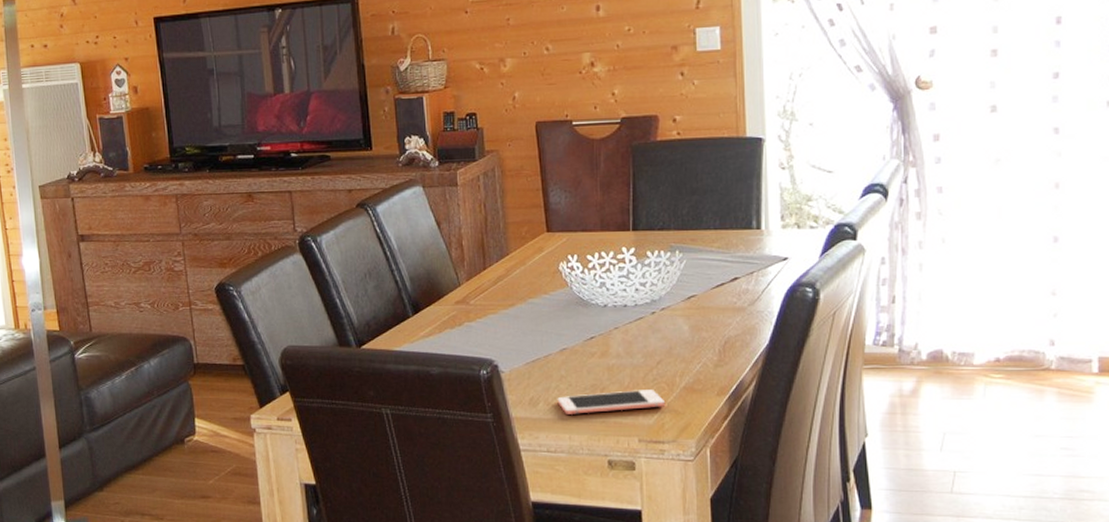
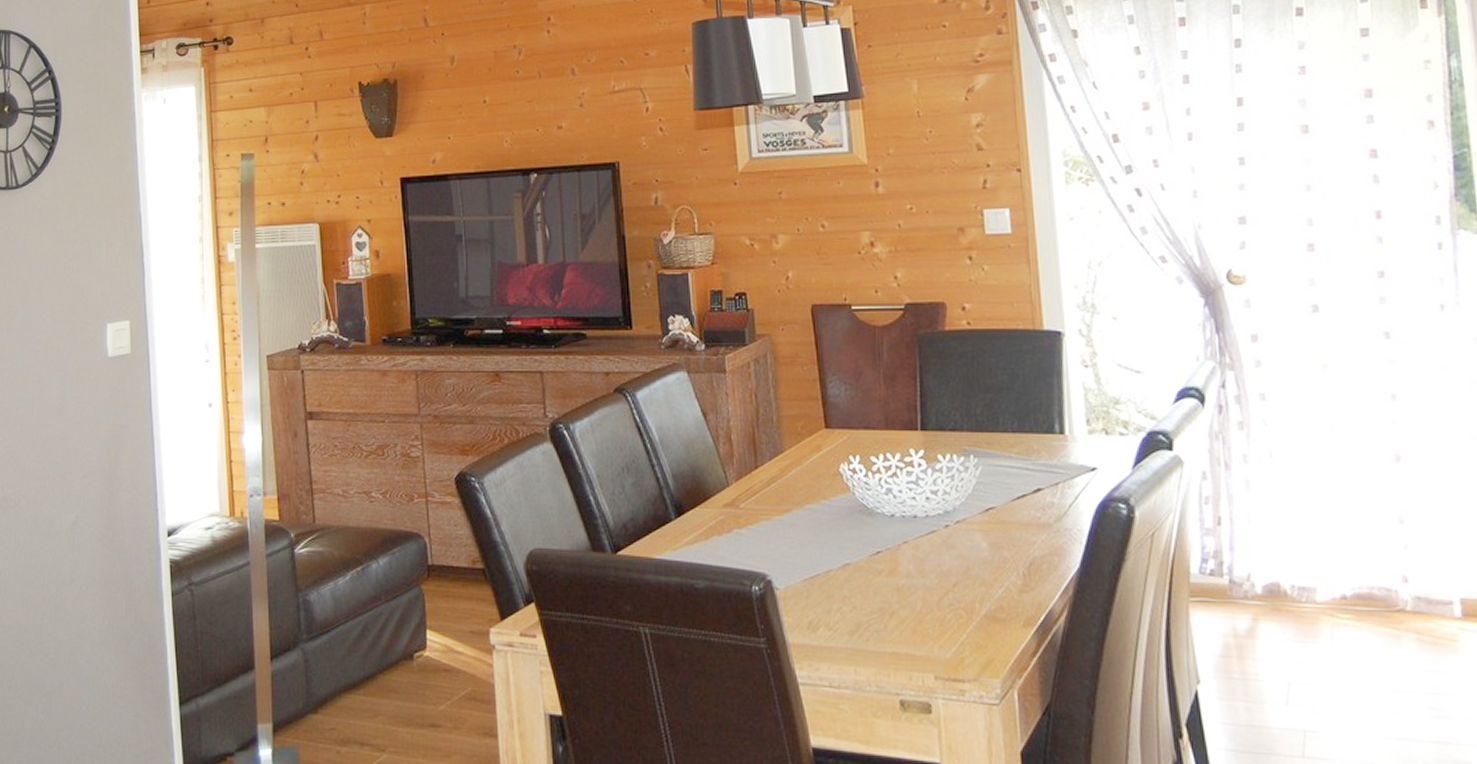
cell phone: present [557,390,666,414] -> none [840,616,965,643]

